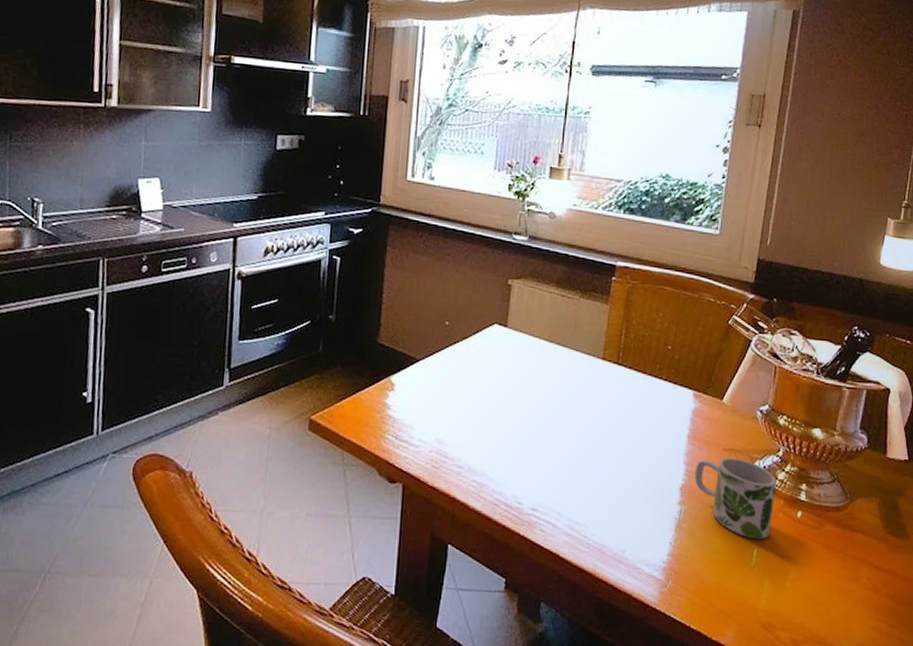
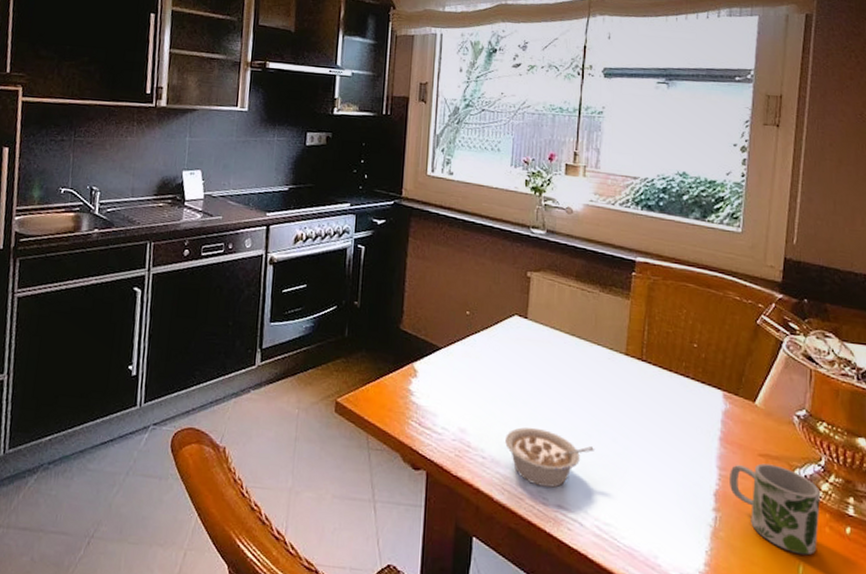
legume: none [482,434,569,492] -> present [505,427,594,488]

